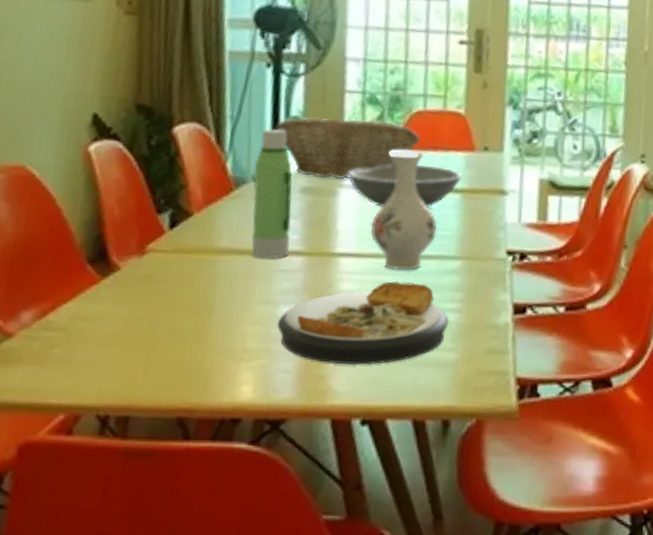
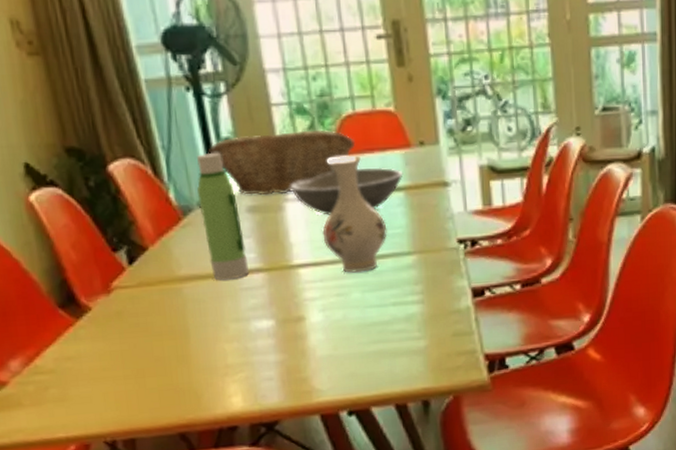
plate: present [277,281,449,366] -> none [252,282,414,367]

